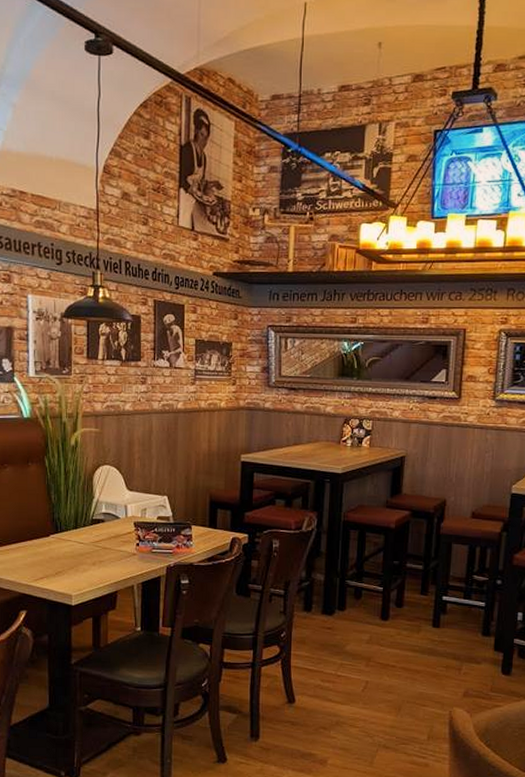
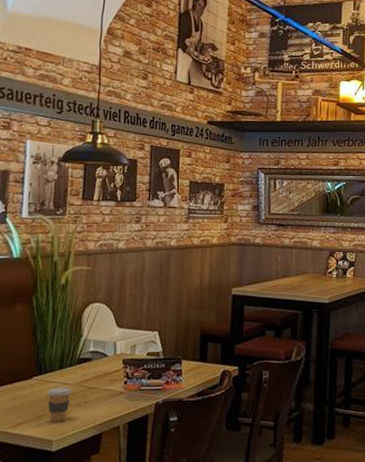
coffee cup: none [63,546,87,578] -> present [46,387,71,422]

